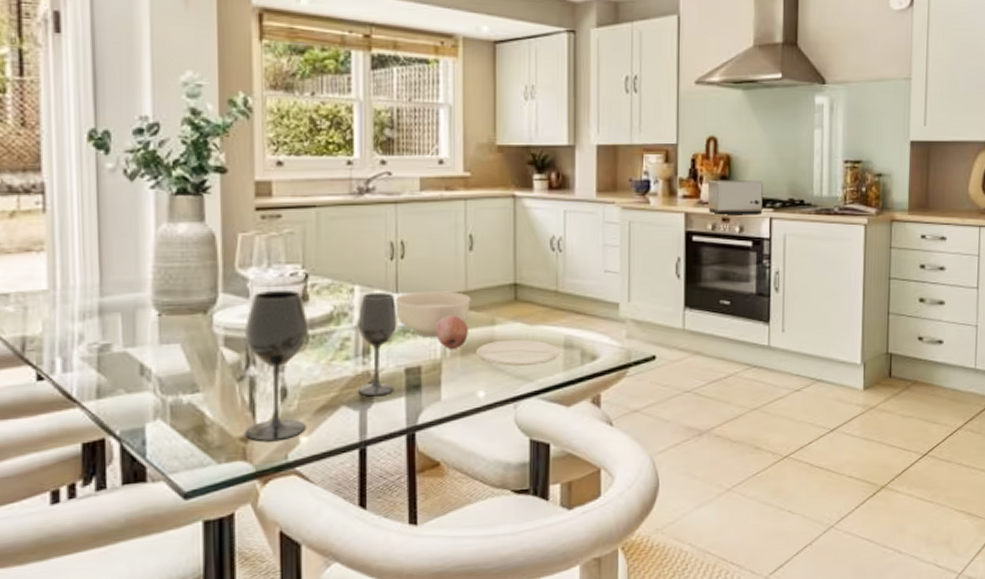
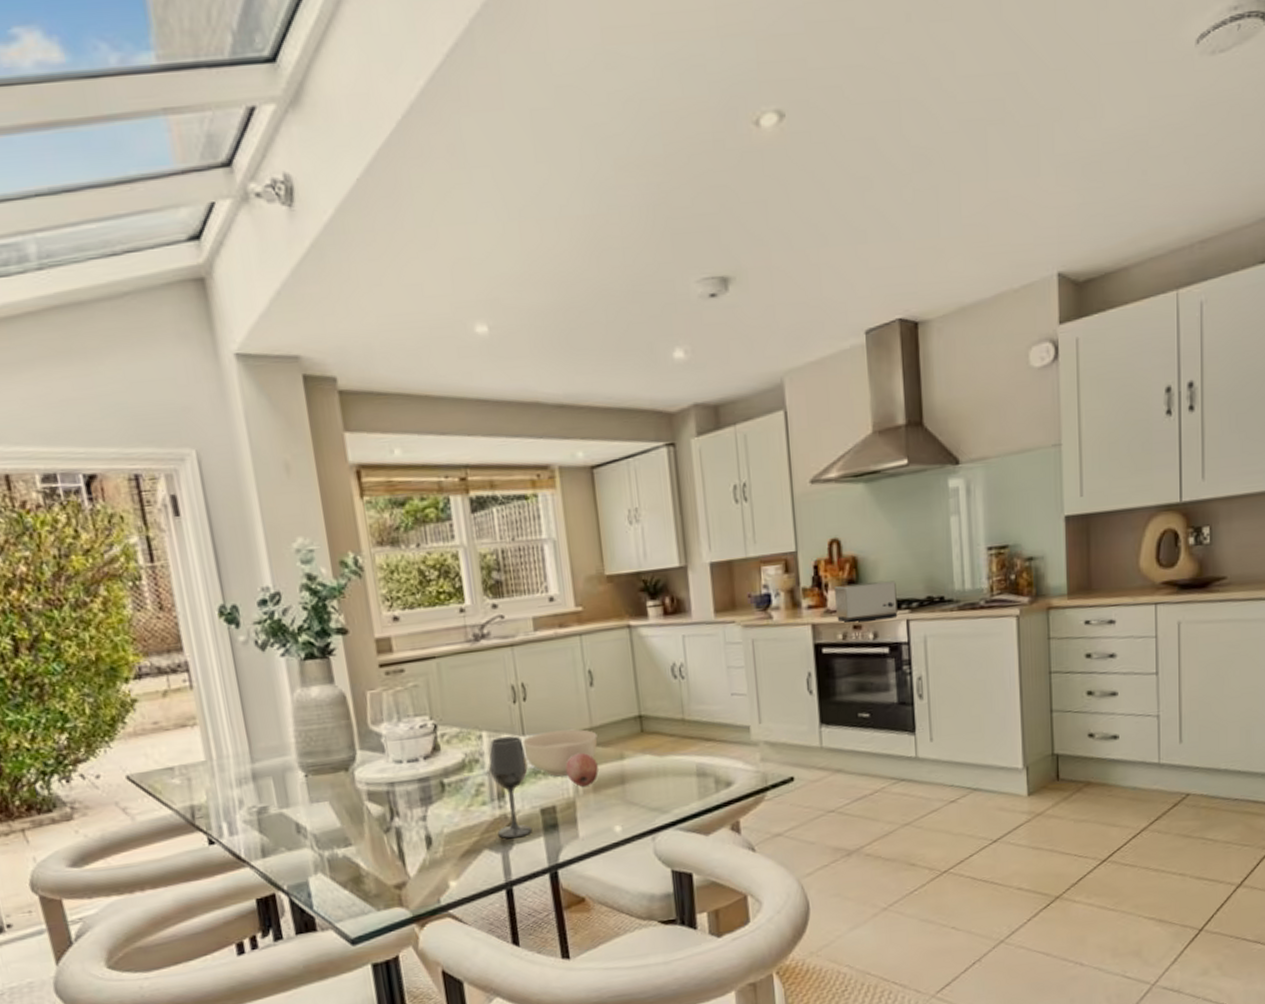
wineglass: present [245,289,308,442] -> none [384,741,454,888]
plate: present [477,339,560,366] -> none [608,771,693,799]

